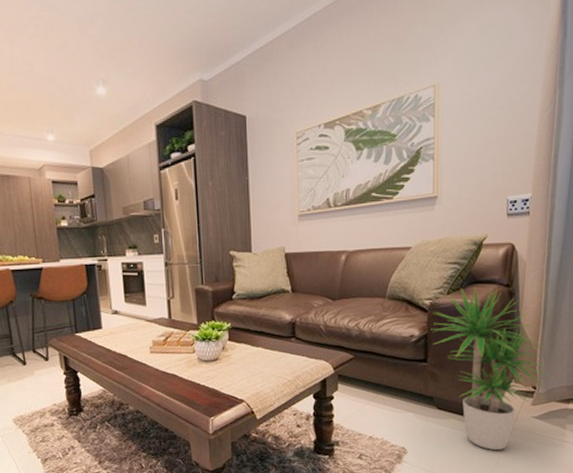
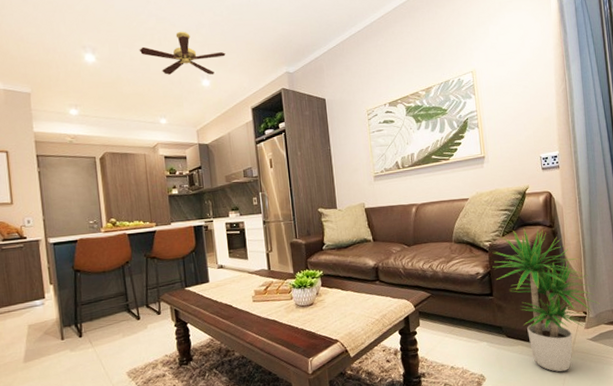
ceiling fan: none [21,22,126,80] -> present [139,31,226,75]

